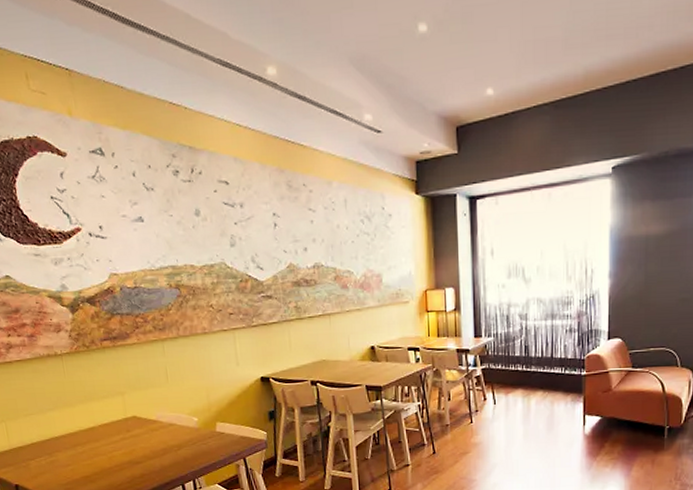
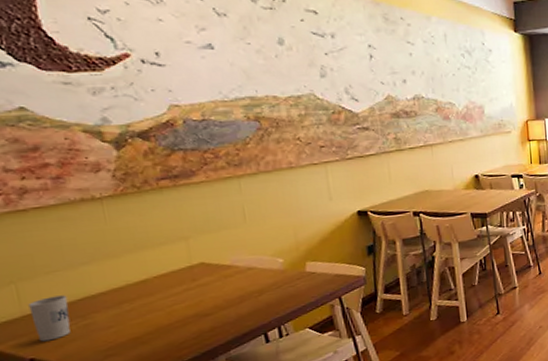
cup: none [14,435,42,472] -> present [28,295,71,342]

